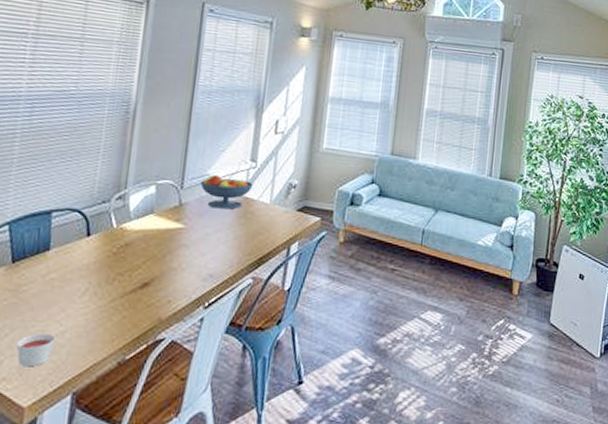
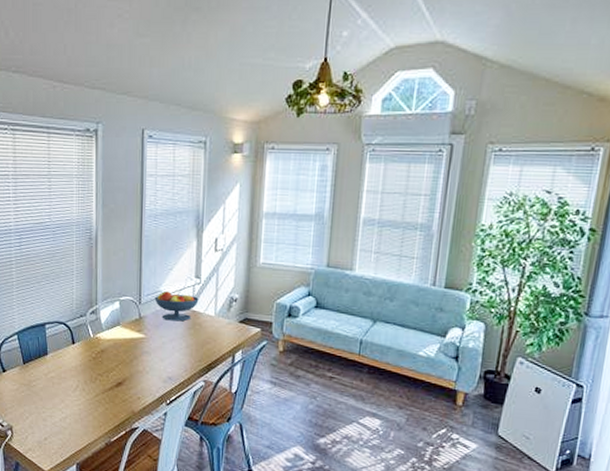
candle: present [16,333,56,367] -> none [34,418,60,443]

